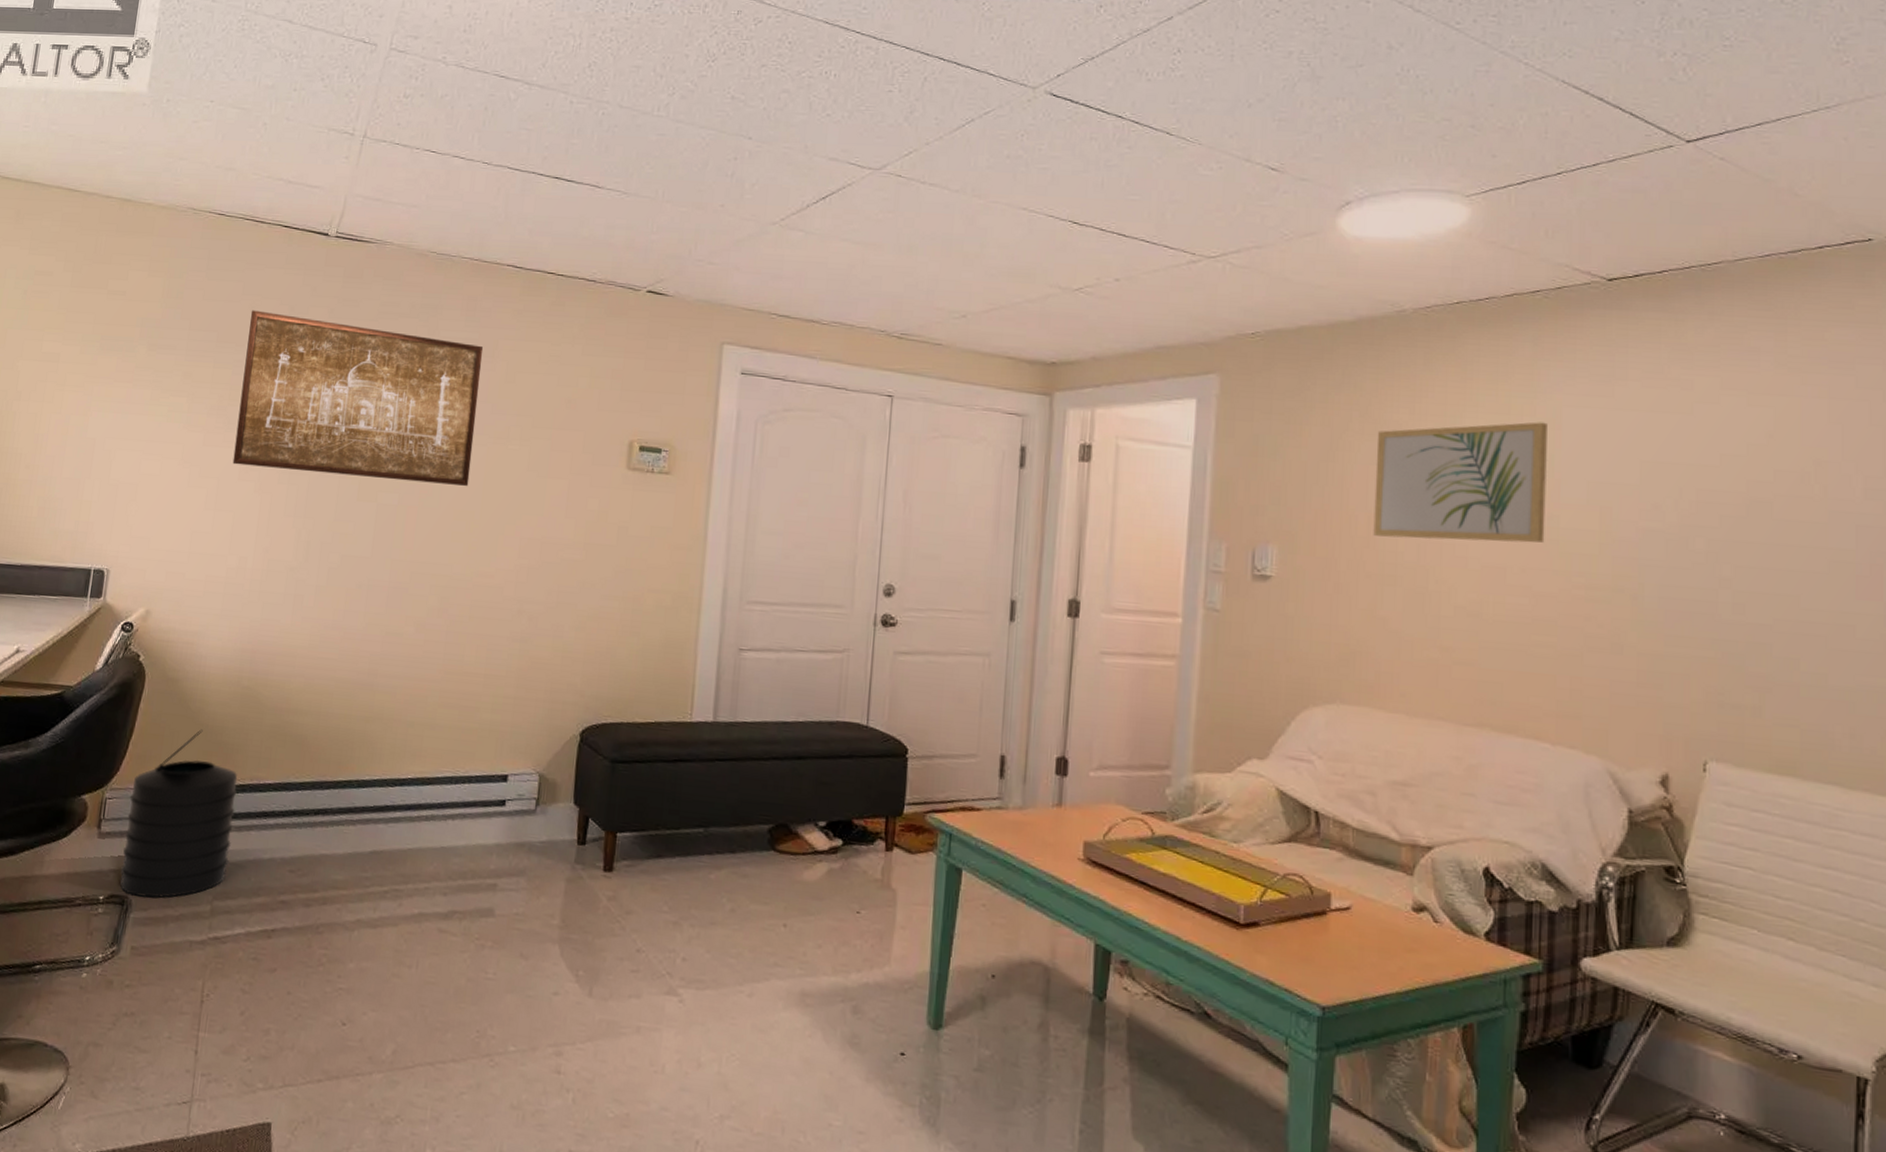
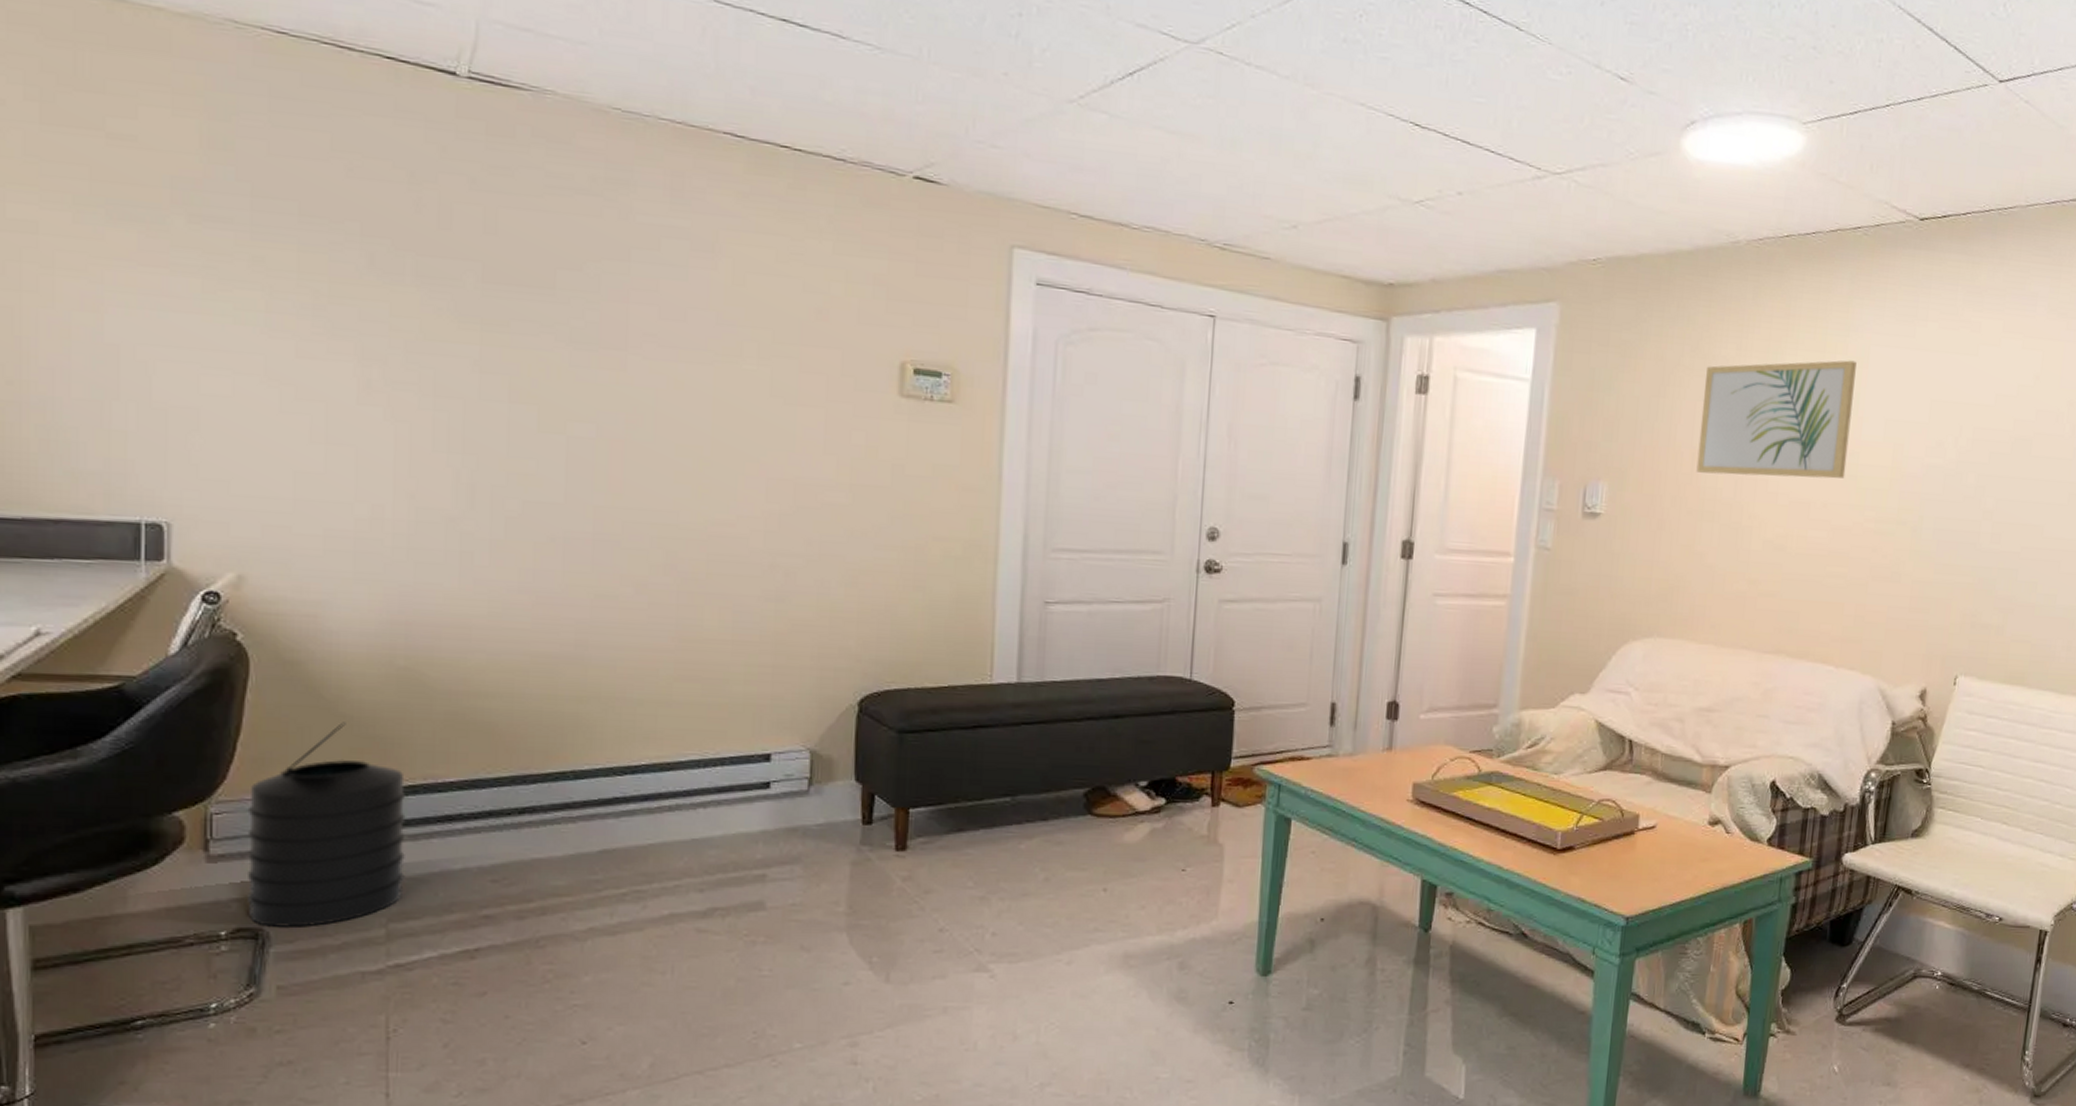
wall art: present [232,310,484,487] -> none [345,173,699,416]

